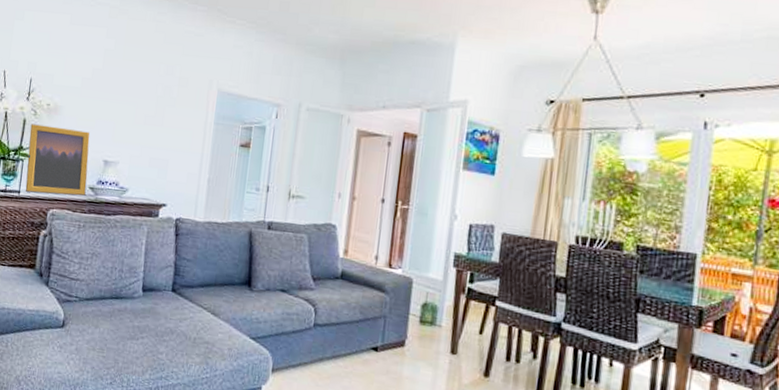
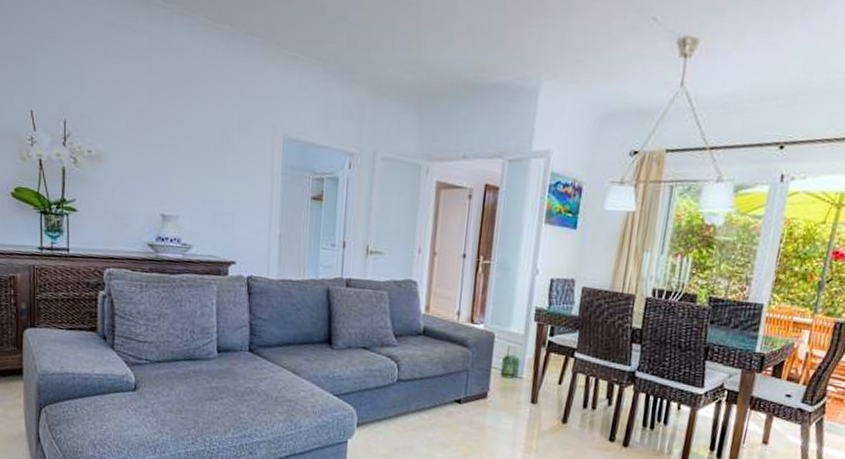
picture frame: present [25,124,90,196] -> none [71,173,145,254]

